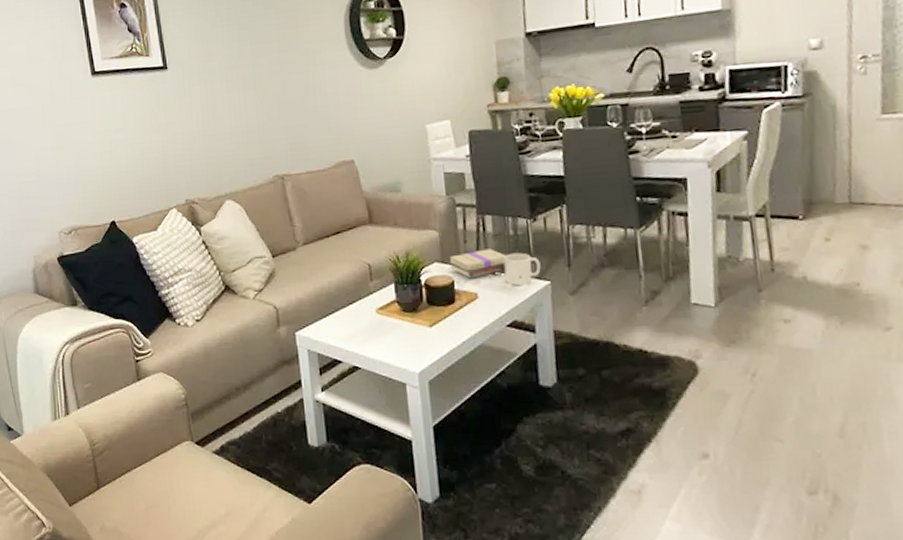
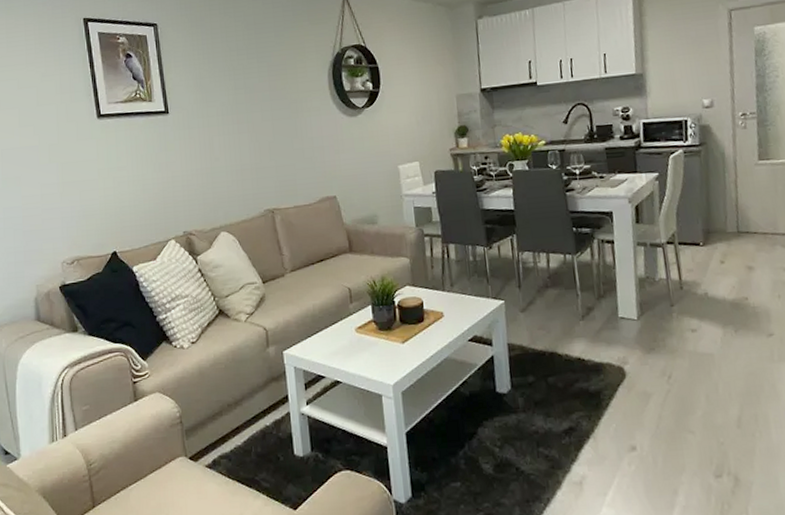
books: present [449,248,506,279] -> none [419,273,467,300]
mug: present [503,252,541,286] -> none [464,276,496,306]

